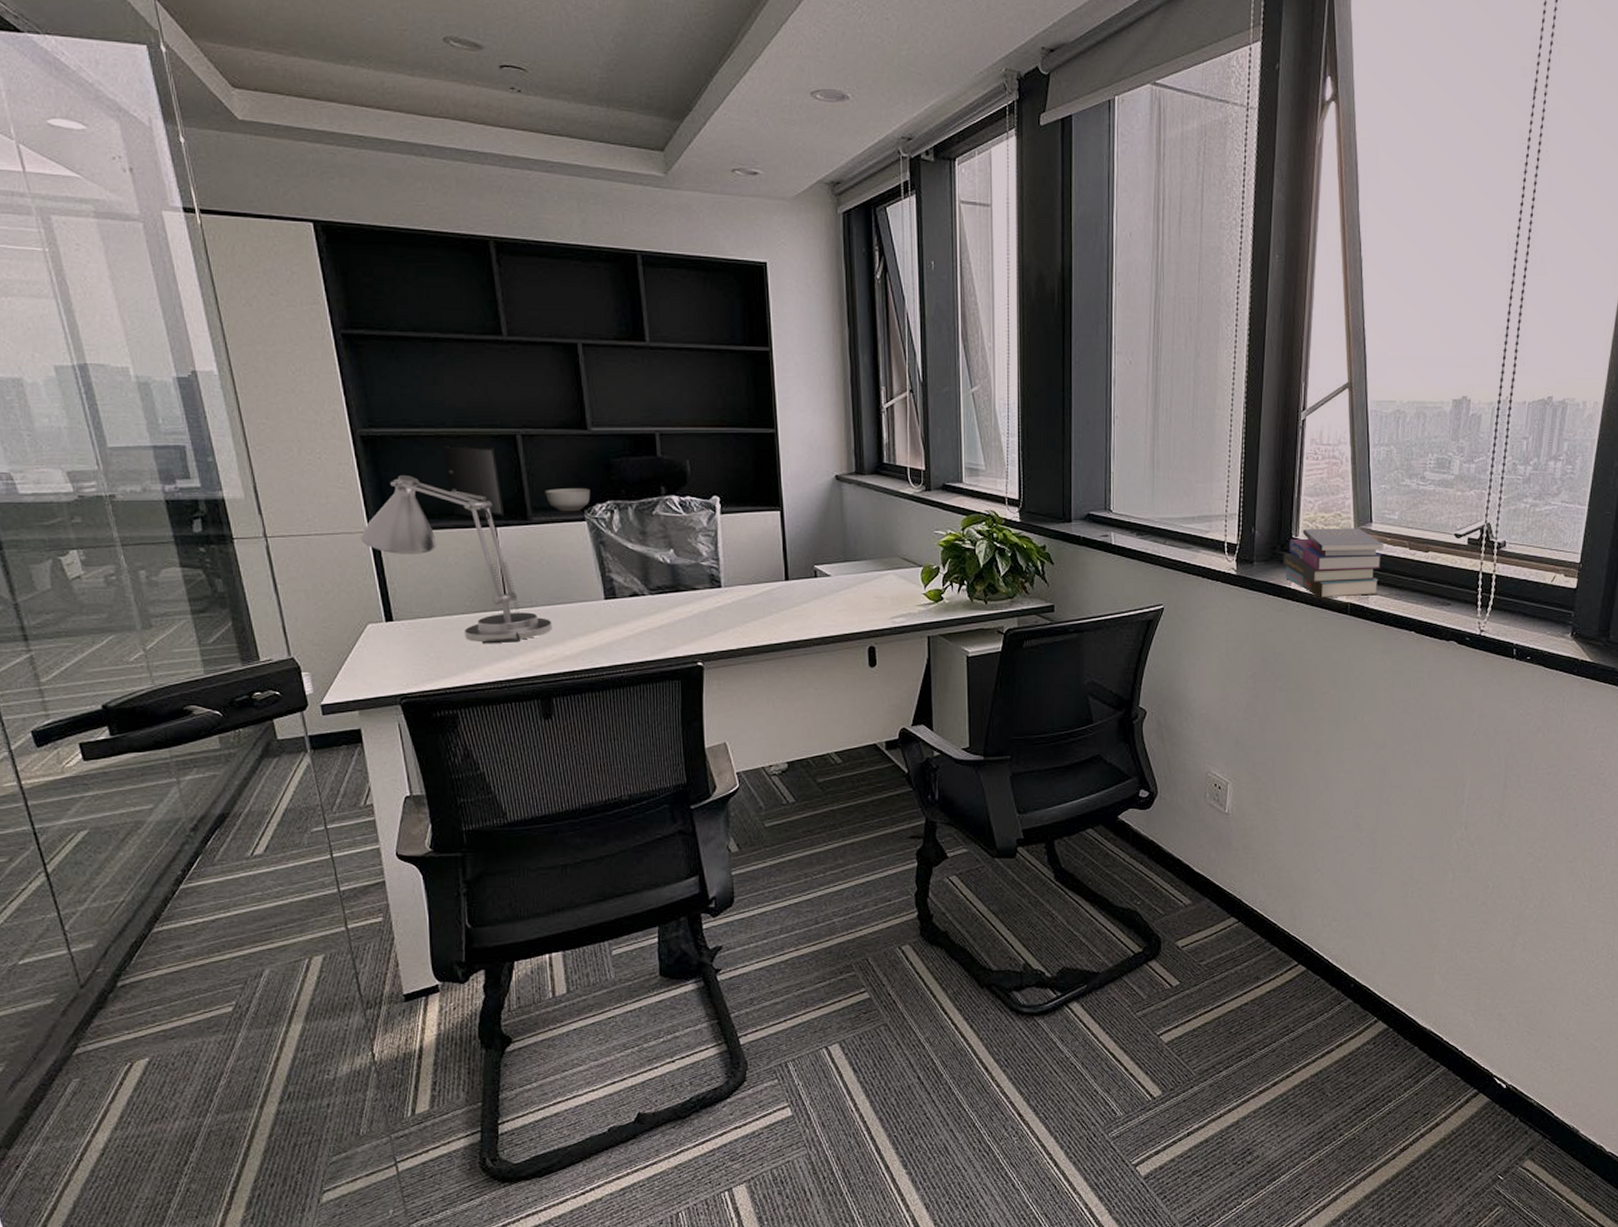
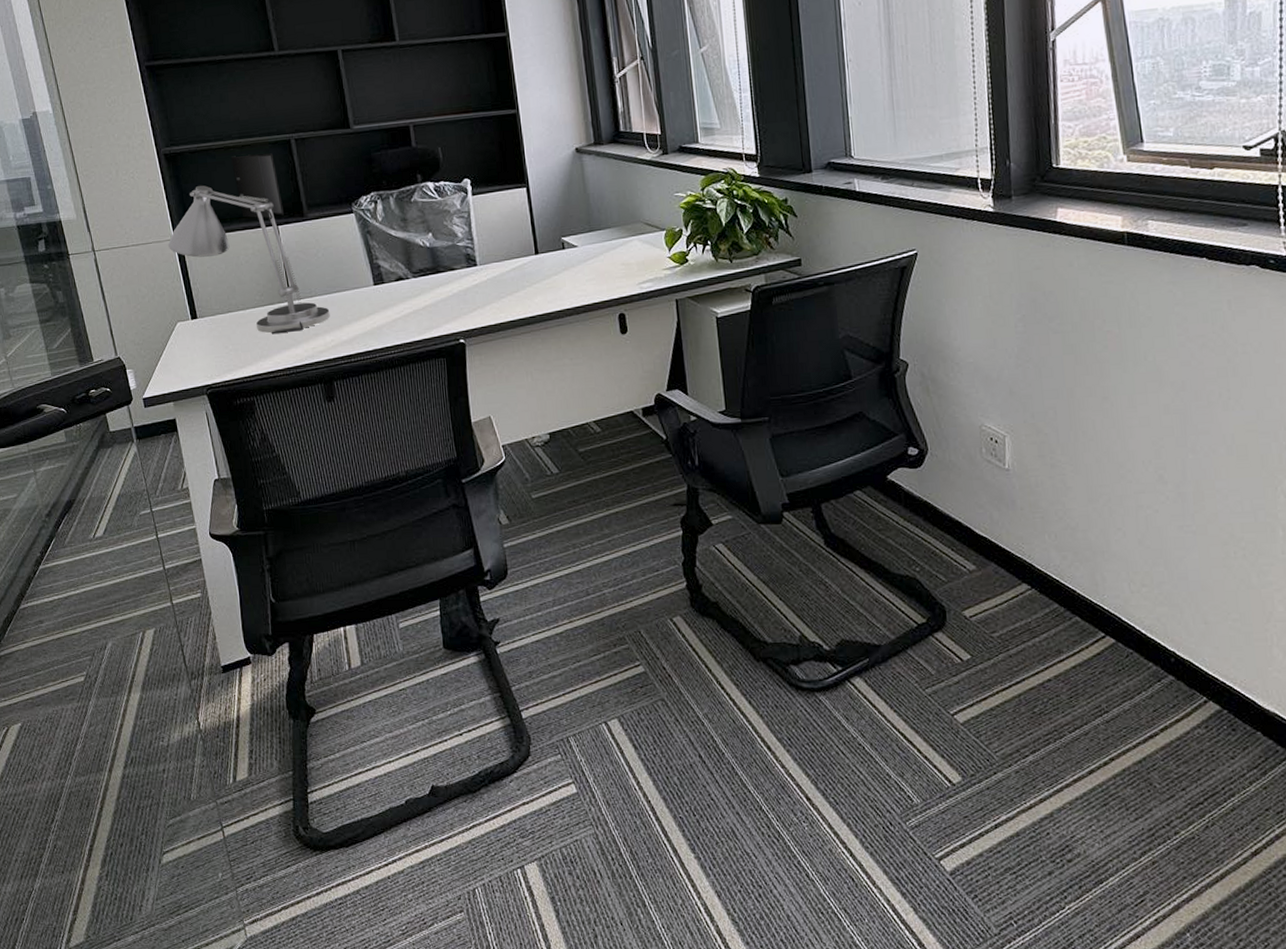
bowl: present [545,488,591,512] -> none [317,182,357,207]
books: present [1283,528,1384,599] -> none [1044,149,1160,230]

